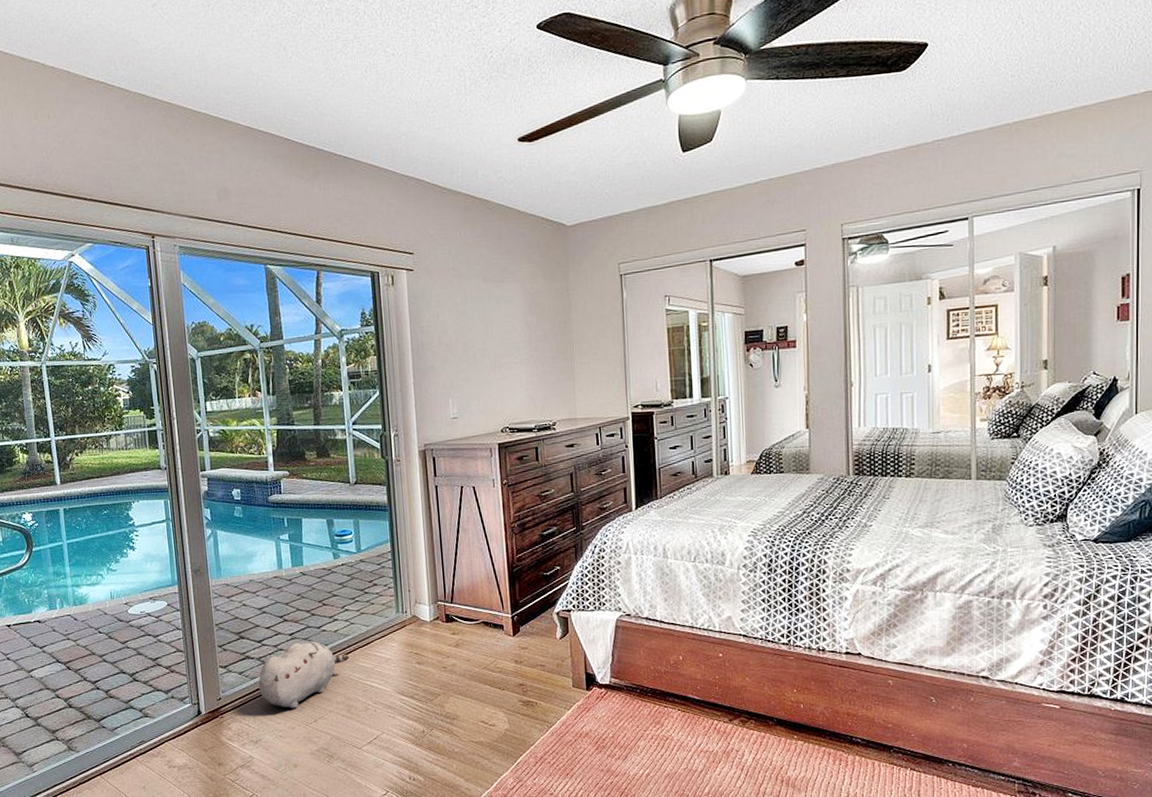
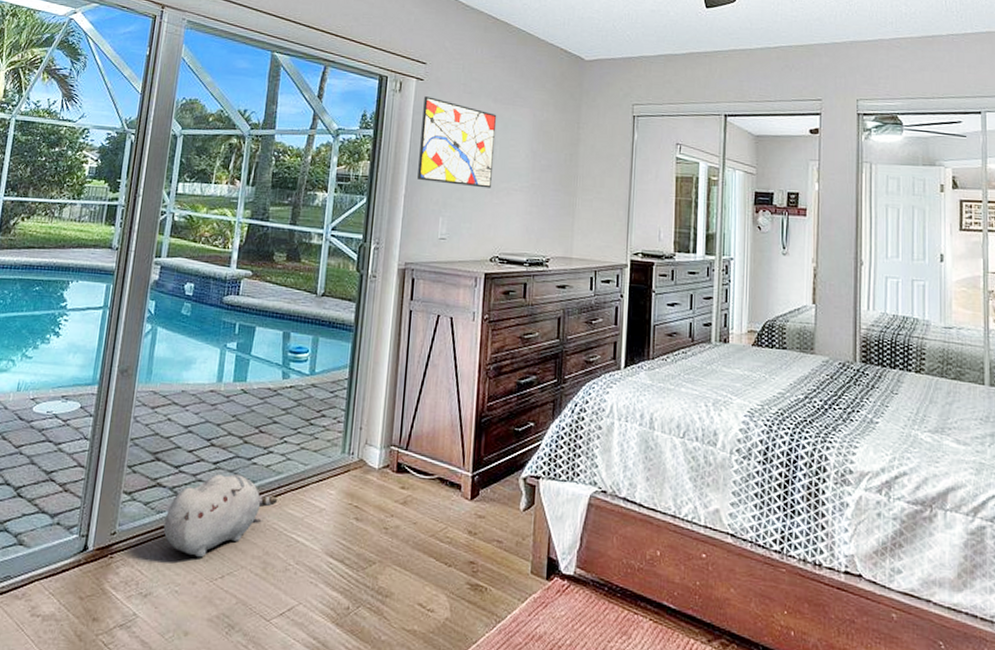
wall art: none [417,286,493,368] -> present [417,96,497,189]

